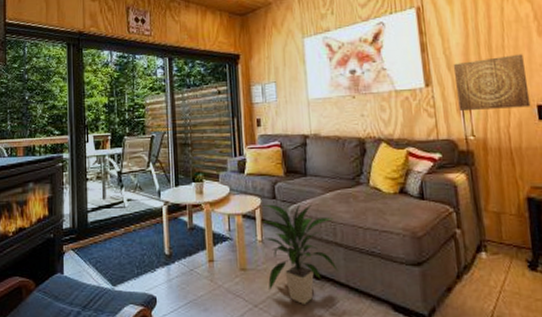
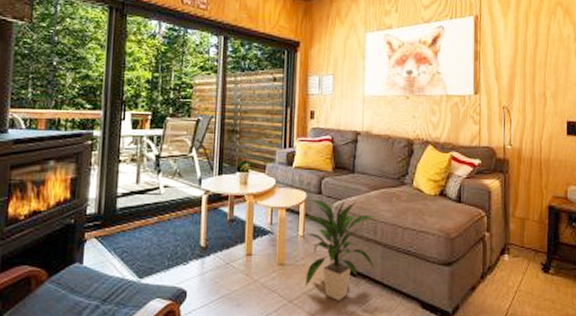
wall art: present [453,54,531,110] -> none [500,72,562,123]

